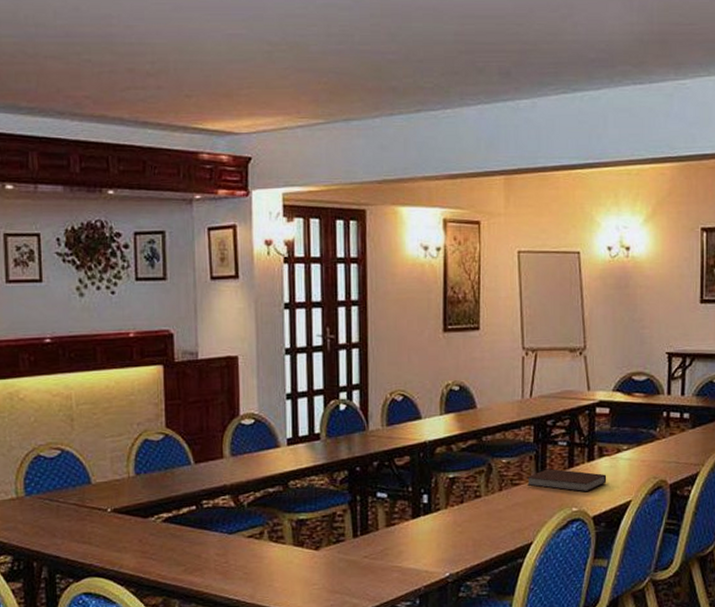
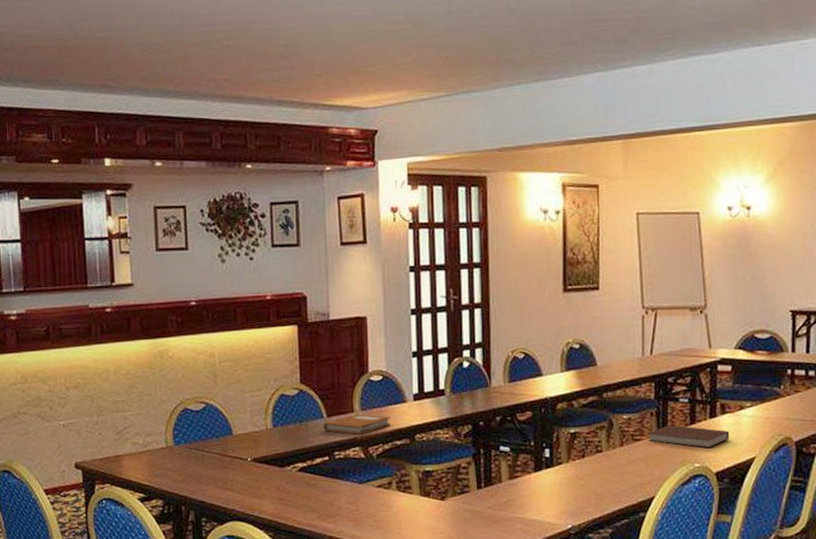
notebook: none [190,460,263,482] -> present [323,414,391,435]

